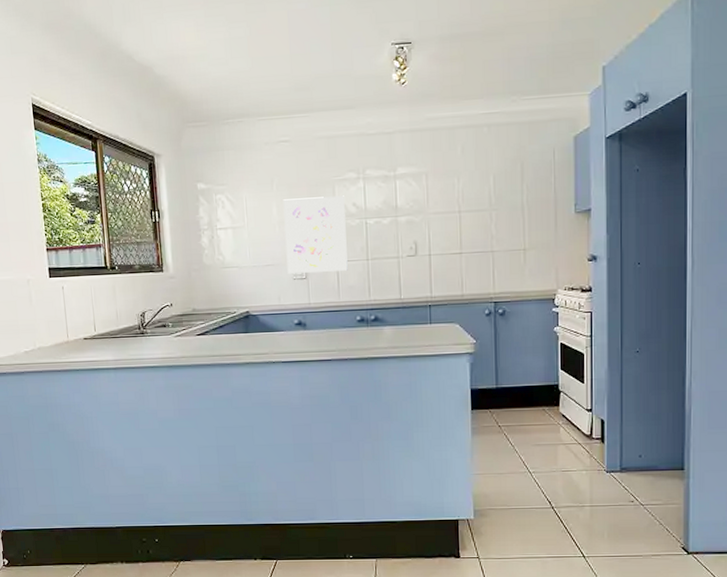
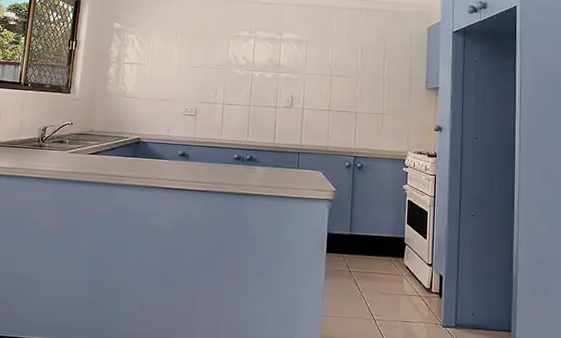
wall art: present [283,195,348,274] -> none [179,46,237,113]

